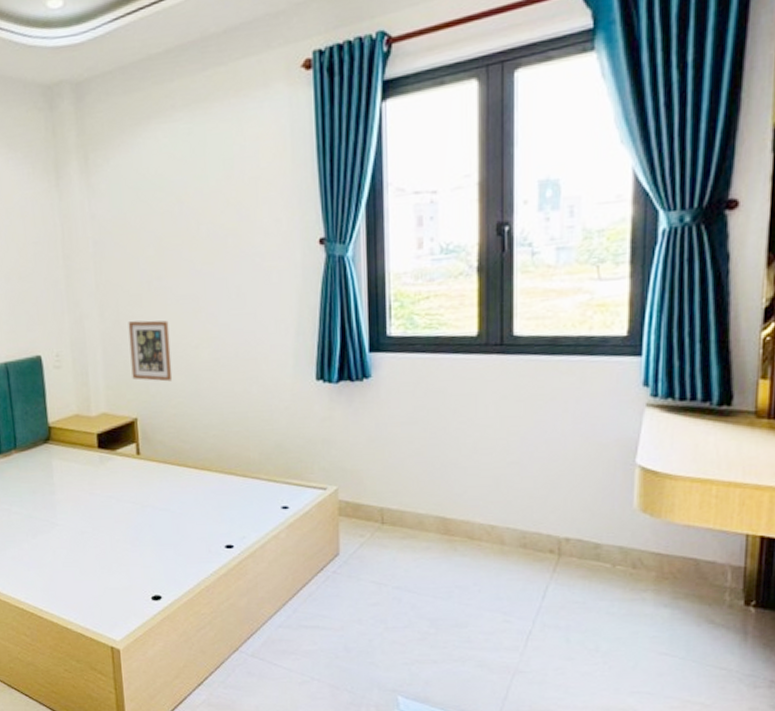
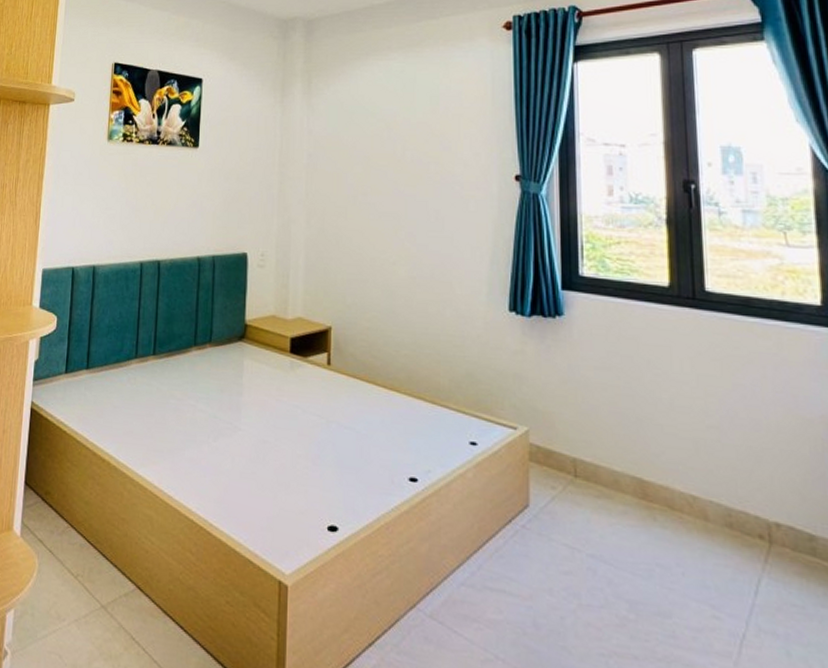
picture frame: present [128,320,173,382] -> none [330,231,370,294]

